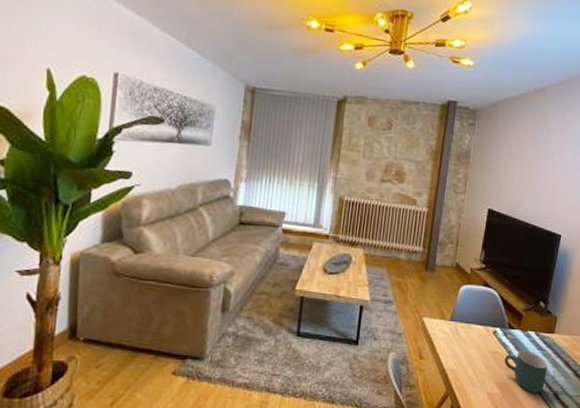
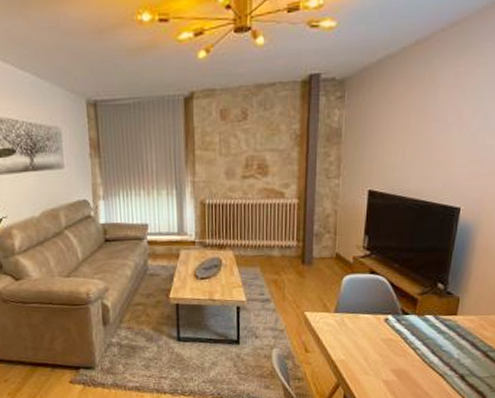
mug: present [504,350,548,393] -> none [399,335,451,377]

